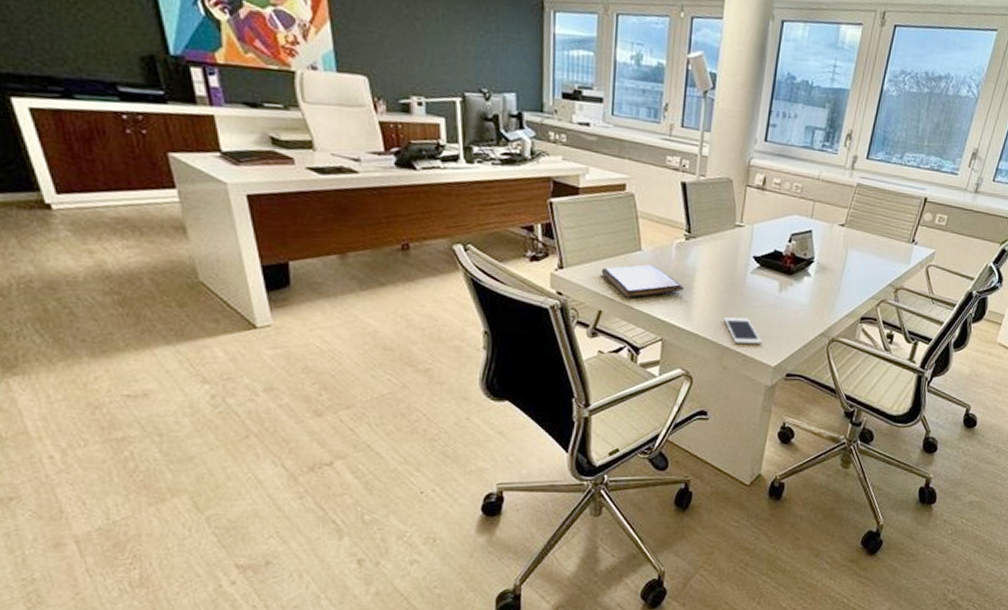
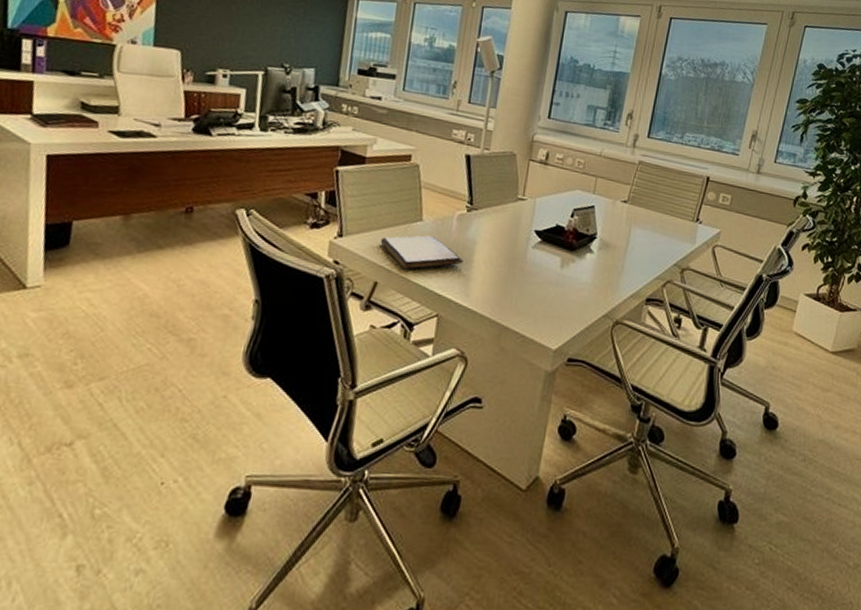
cell phone: present [724,317,762,345] -> none [503,293,543,324]

